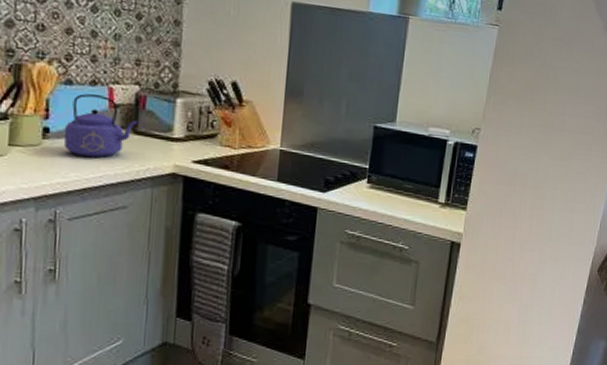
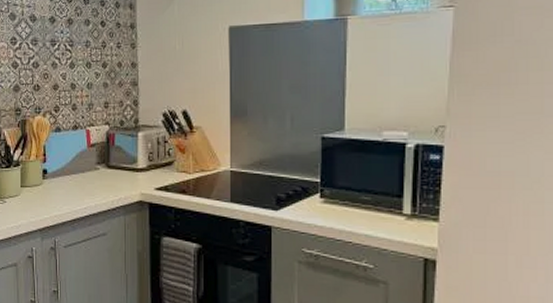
kettle: present [64,94,138,158] -> none [57,138,110,192]

